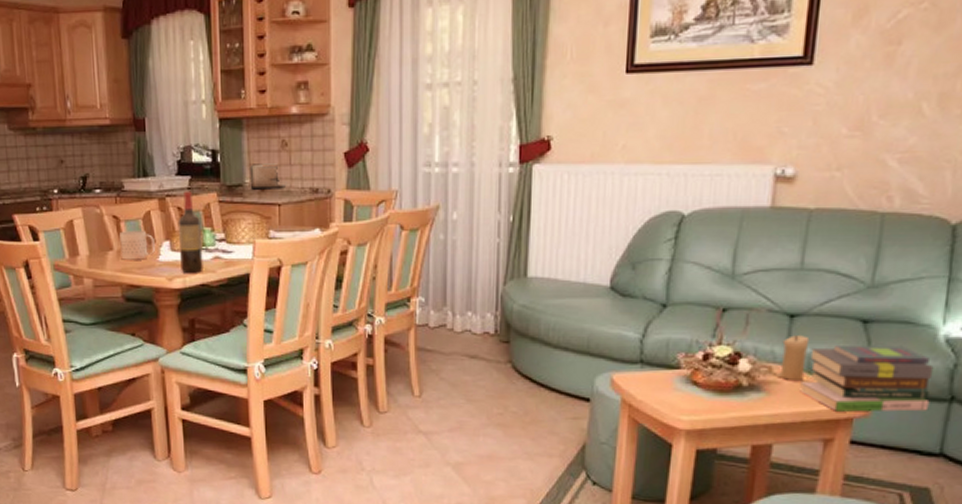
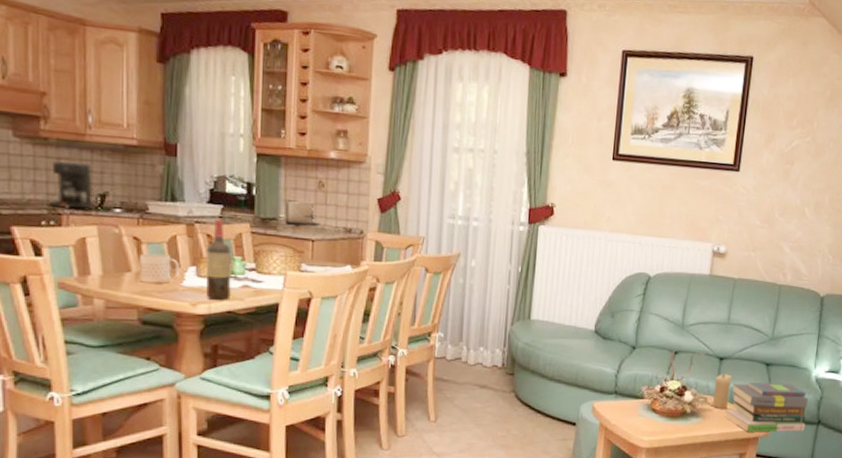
coffee maker: none [41,147,76,193] -> present [50,161,93,209]

